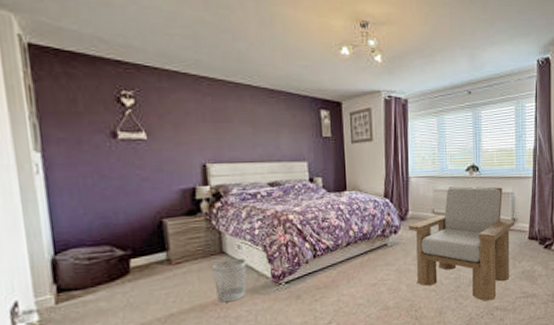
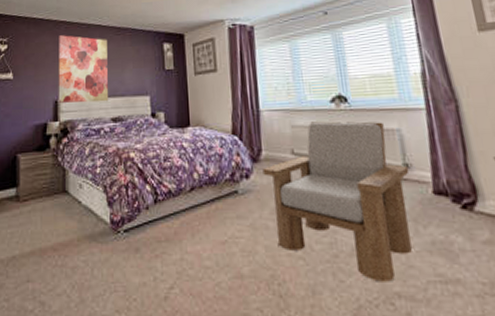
wall art: none [201,93,263,168] -> present [58,35,108,103]
wastebasket: present [211,258,247,303] -> none [54,198,86,249]

